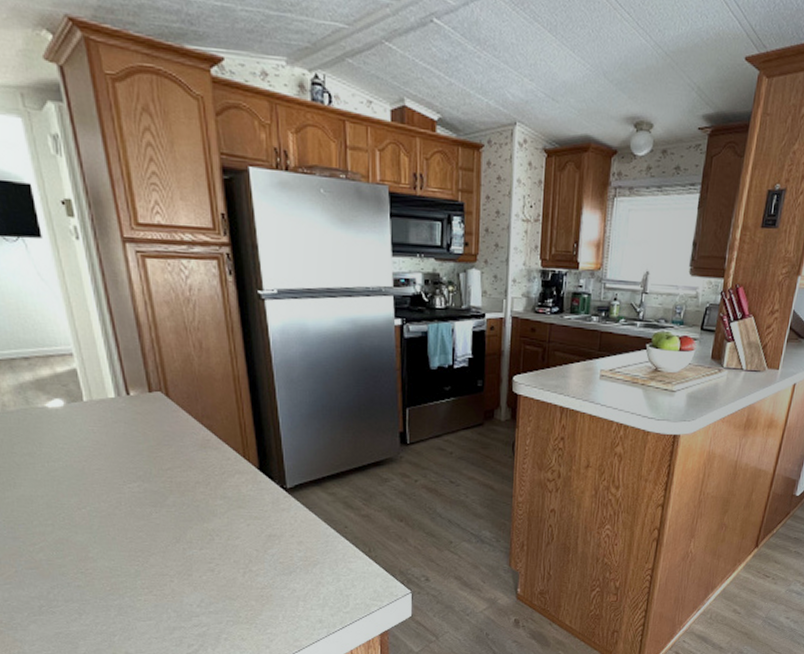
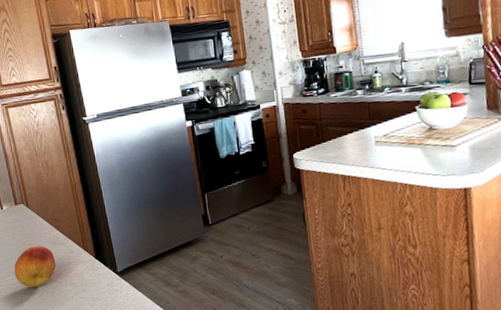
fruit: none [142,447,204,499] -> present [14,245,56,288]

